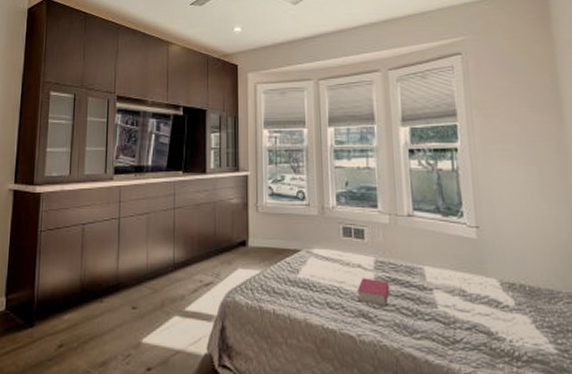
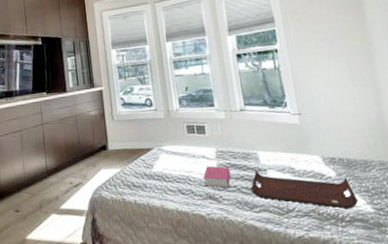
serving tray: none [413,289,538,347] -> present [251,171,358,209]

